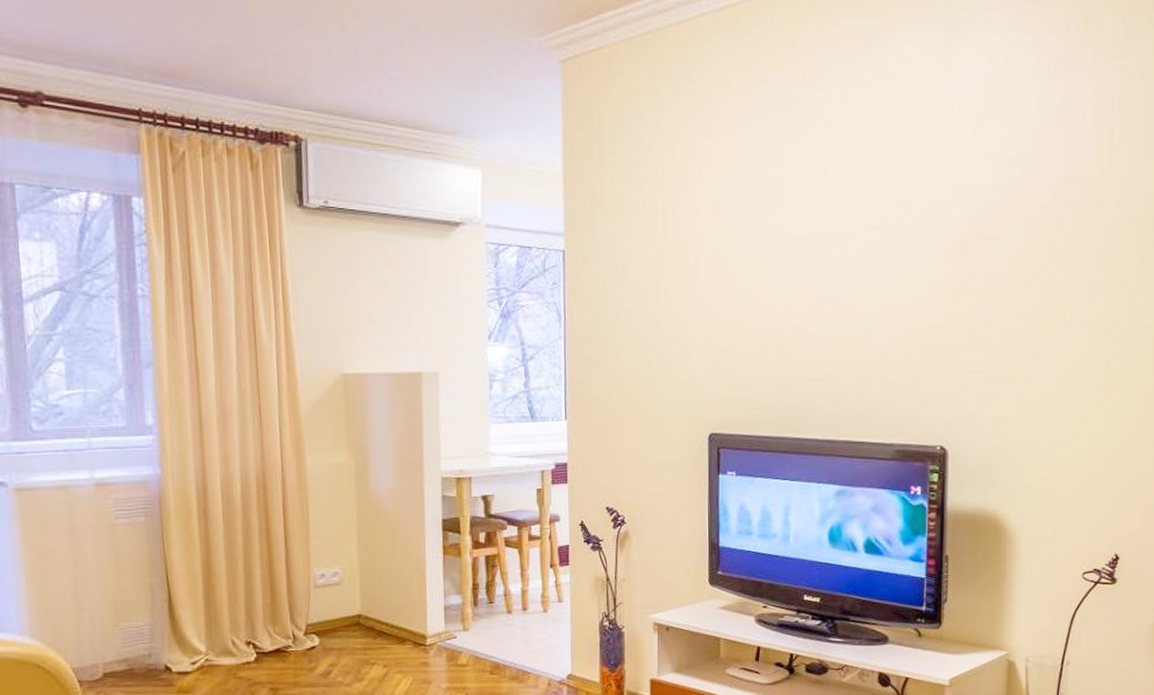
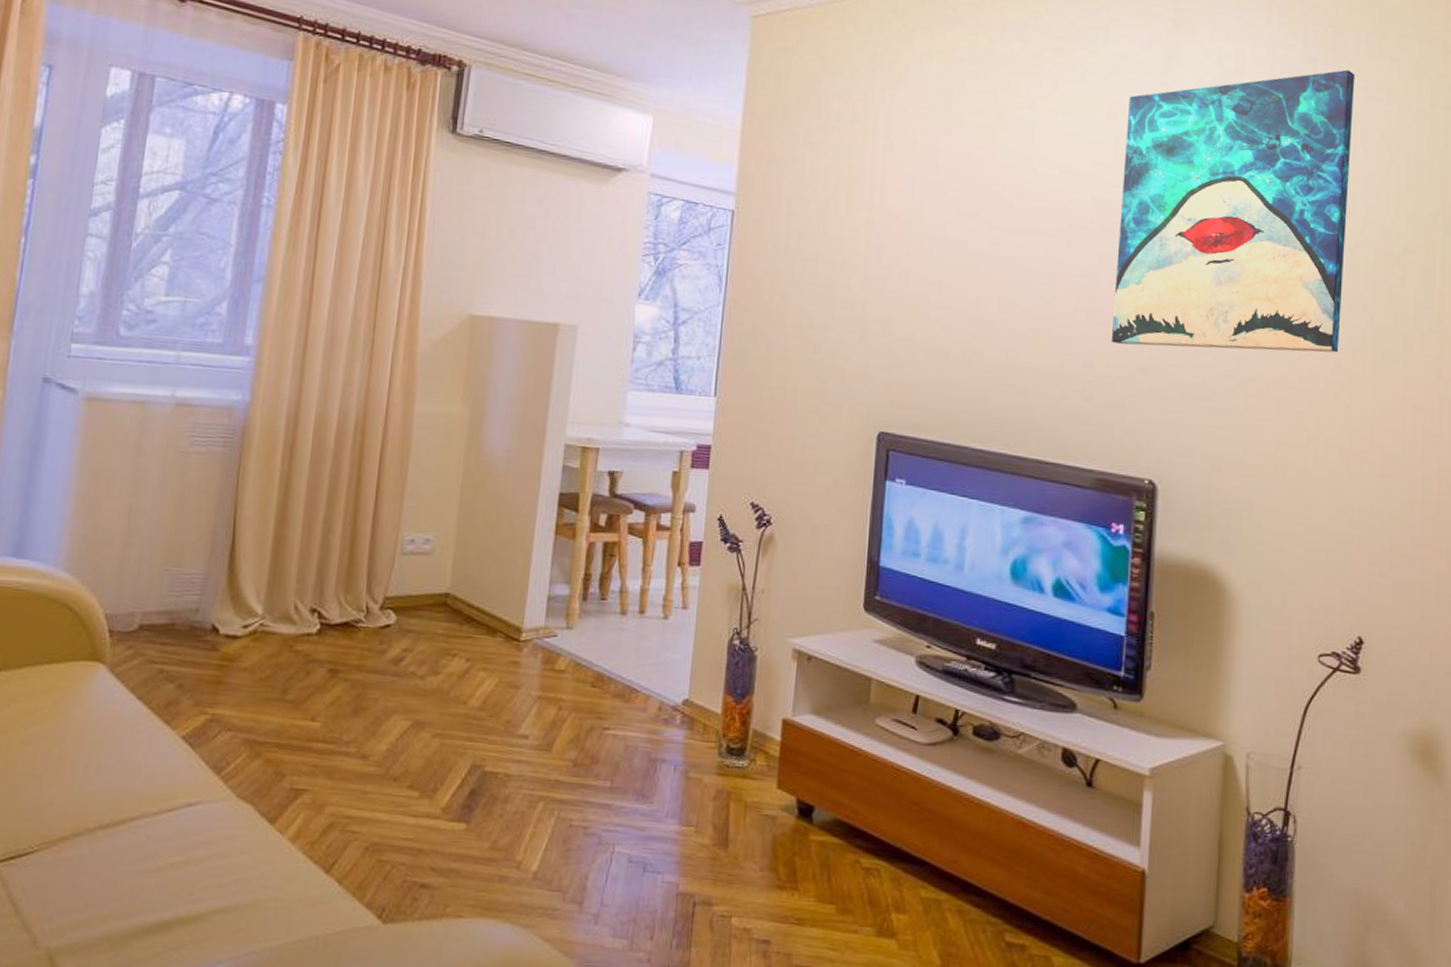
wall art: none [903,51,1113,332] -> present [1111,69,1355,353]

